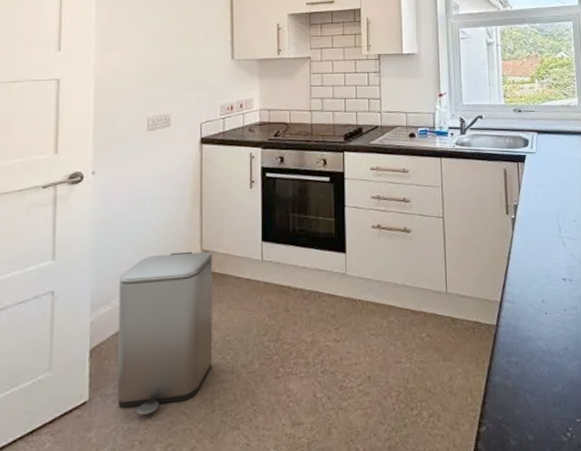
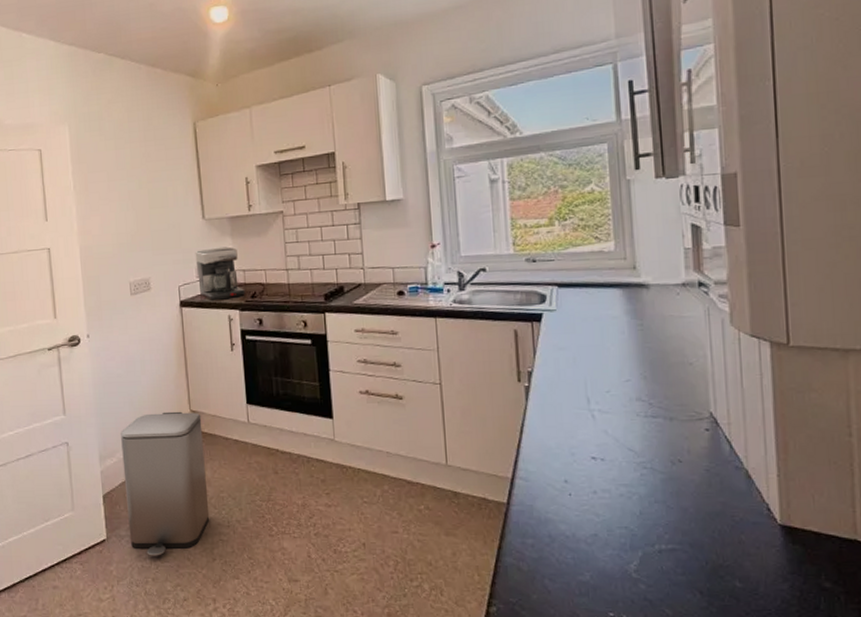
coffee maker: none [221,87,269,139] -> present [195,247,245,302]

